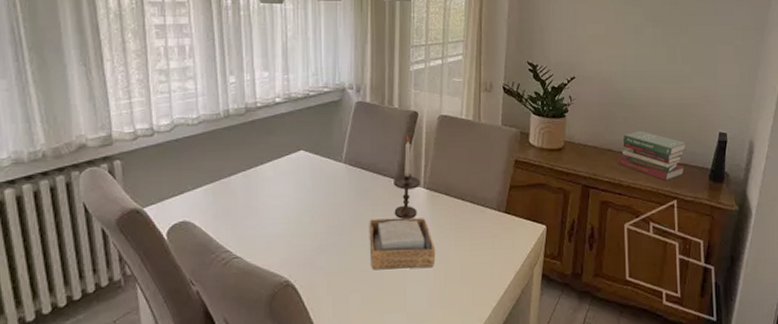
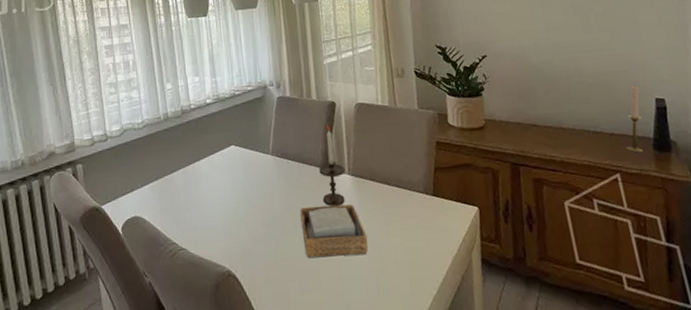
books: present [618,130,687,181] -> none [545,102,622,154]
candlestick: none [686,118,708,182] -> present [626,85,643,153]

